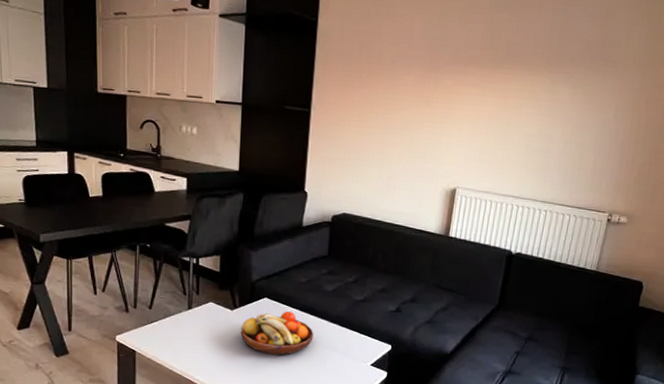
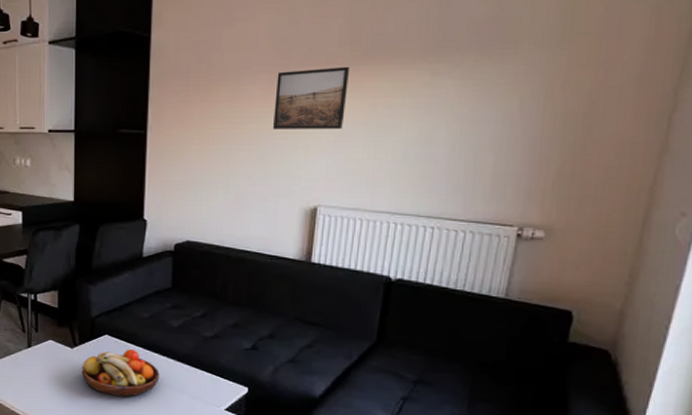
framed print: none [422,66,489,123] -> present [272,66,350,130]

